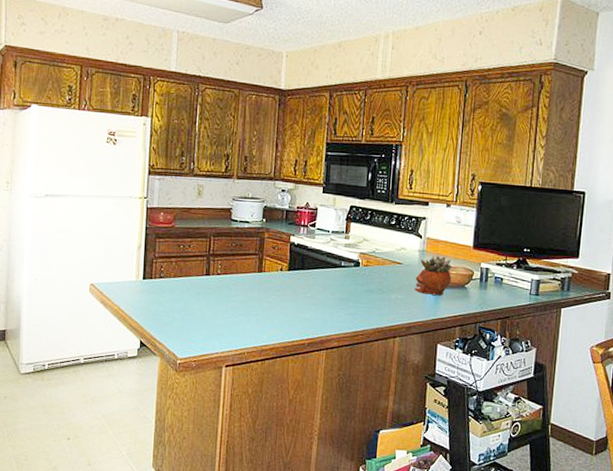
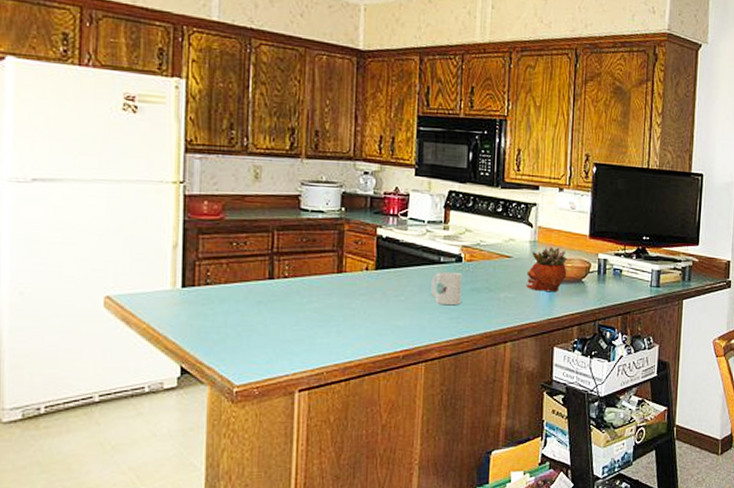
mug: none [333,274,359,304] -> present [431,271,462,306]

